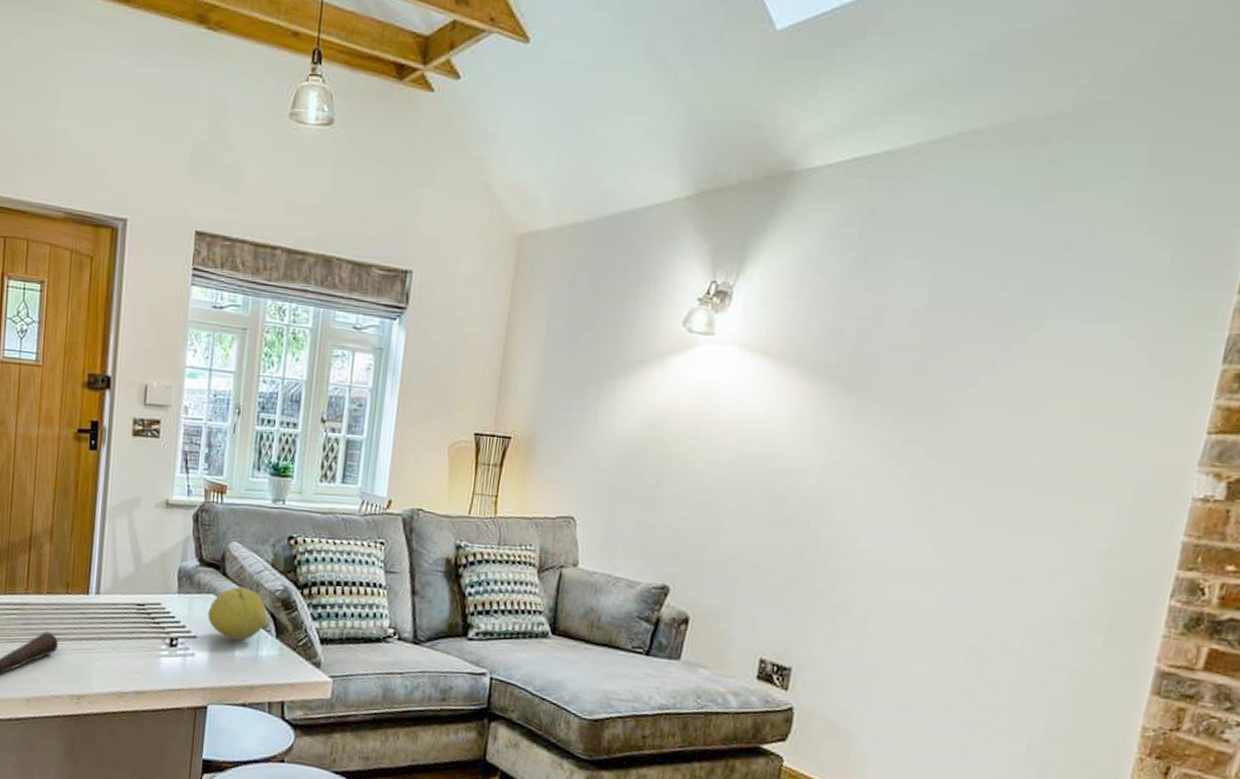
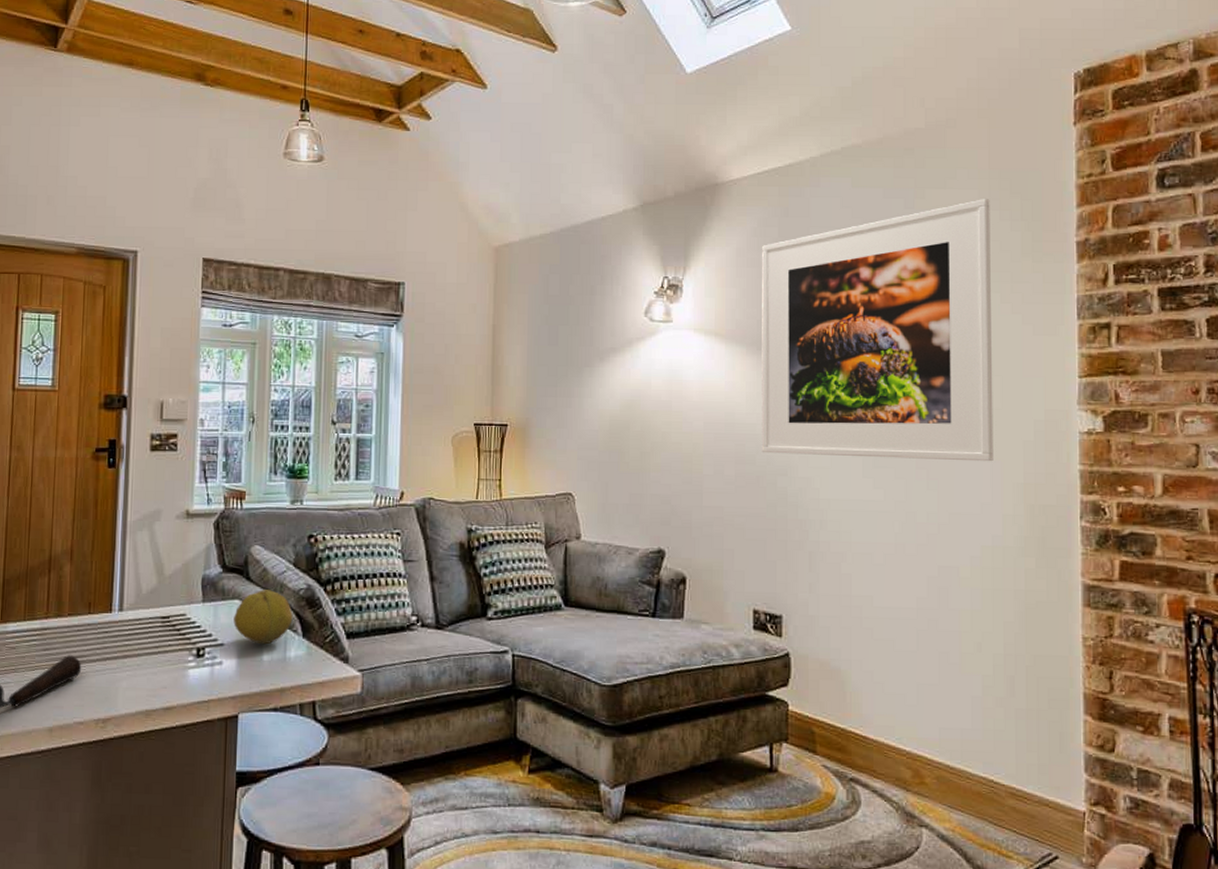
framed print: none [797,206,1140,524] -> present [761,199,994,462]

